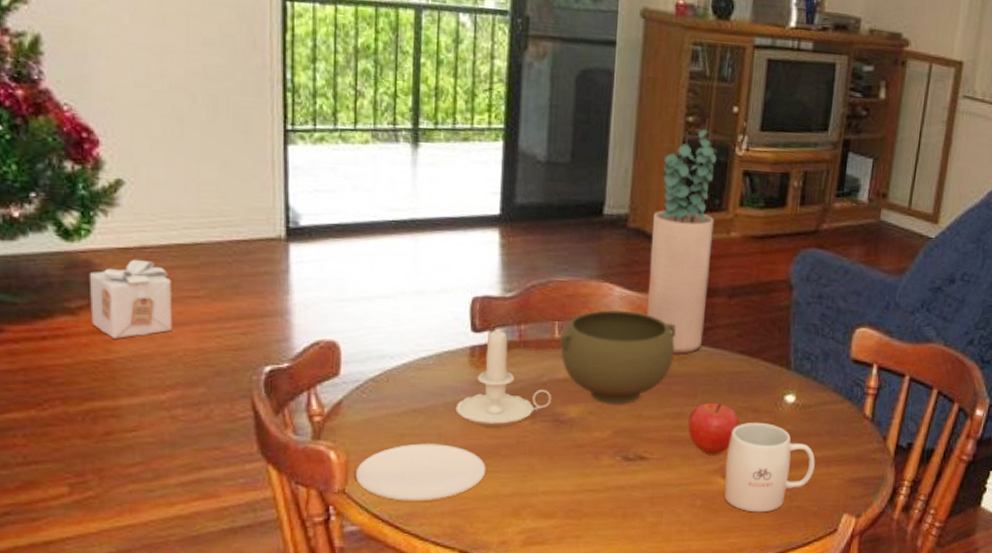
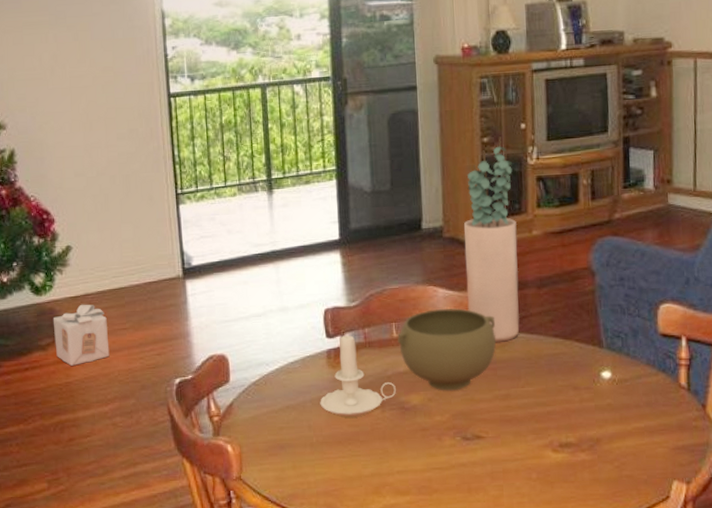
plate: present [355,443,486,502] -> none [247,434,349,485]
fruit: present [687,402,739,454] -> none [515,383,562,430]
mug: present [724,422,815,513] -> none [554,398,639,483]

